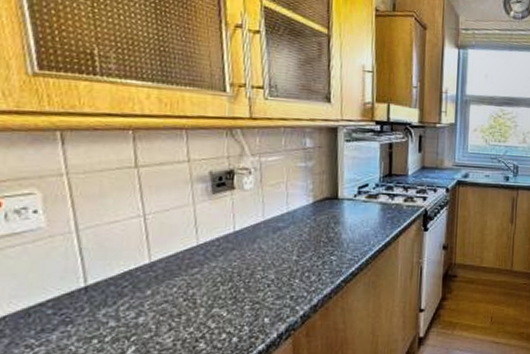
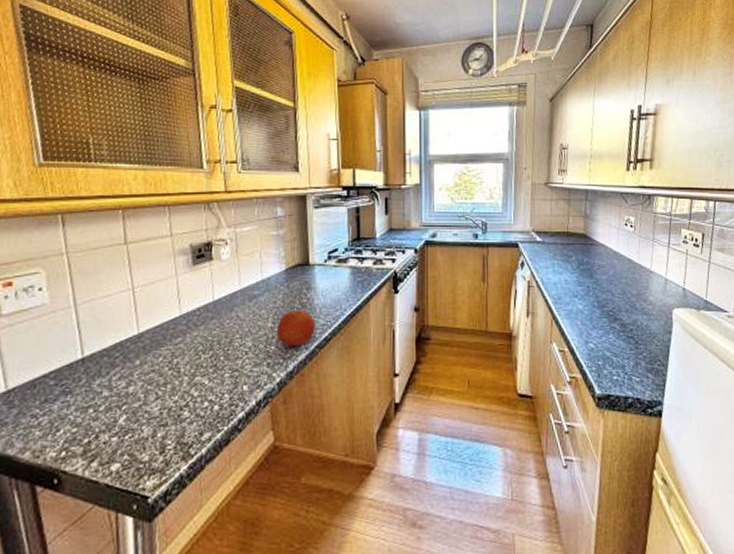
fruit: none [301,243,342,280] -> present [276,309,315,347]

